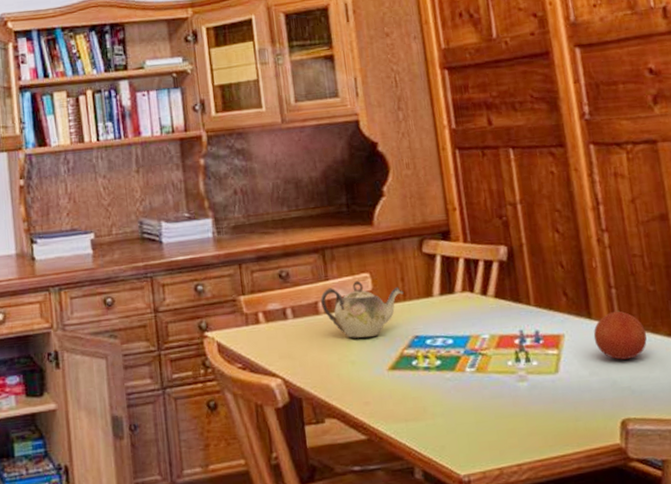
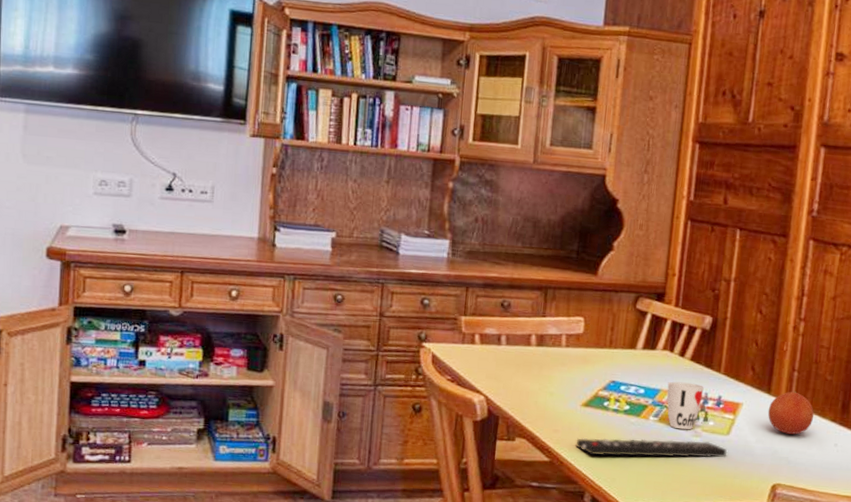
teapot: present [321,280,405,338] -> none [534,322,612,375]
remote control: none [391,385,562,424] -> present [575,438,728,458]
cup: none [476,322,519,377] -> present [667,381,704,430]

